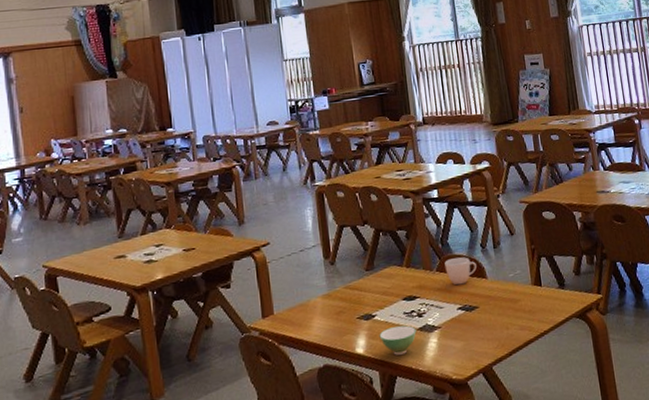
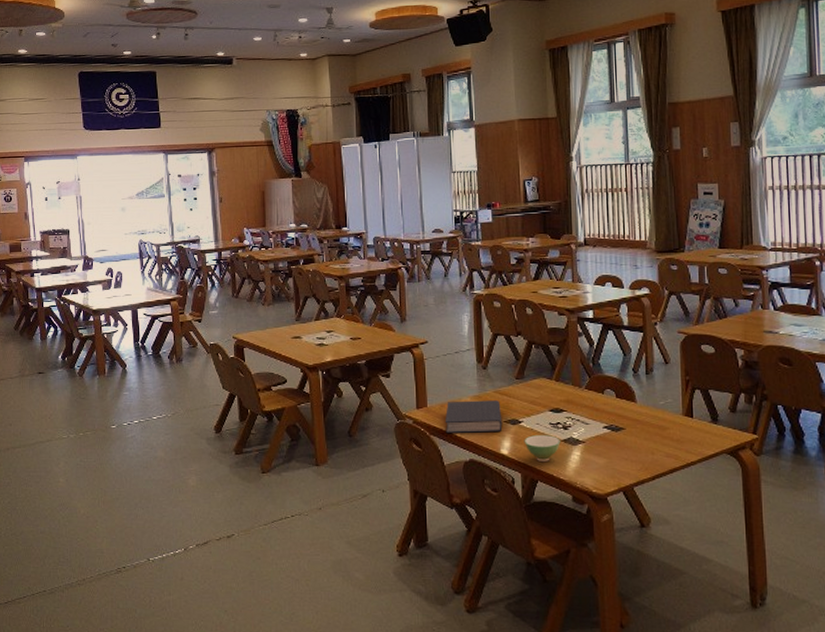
book: none [294,296,356,341] -> present [444,400,503,434]
cup: present [444,257,478,286] -> none [594,379,628,405]

